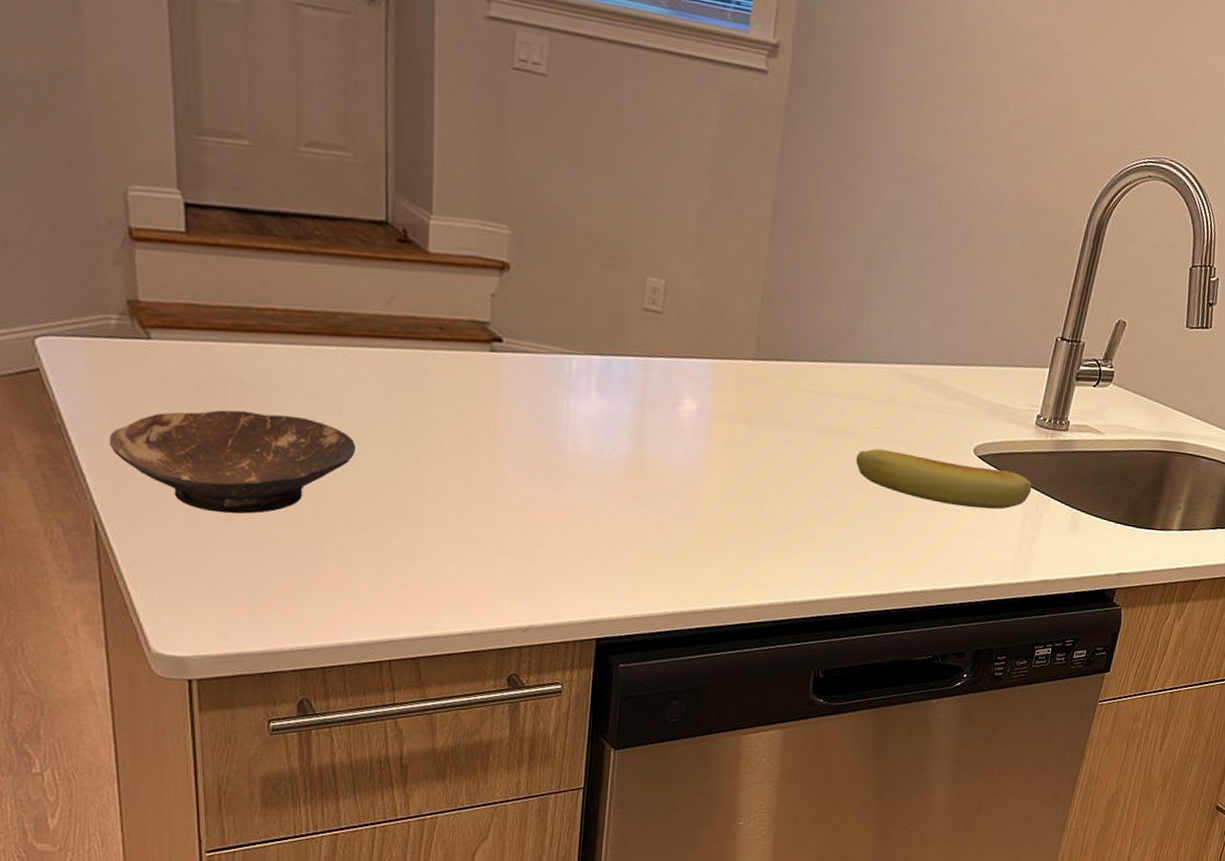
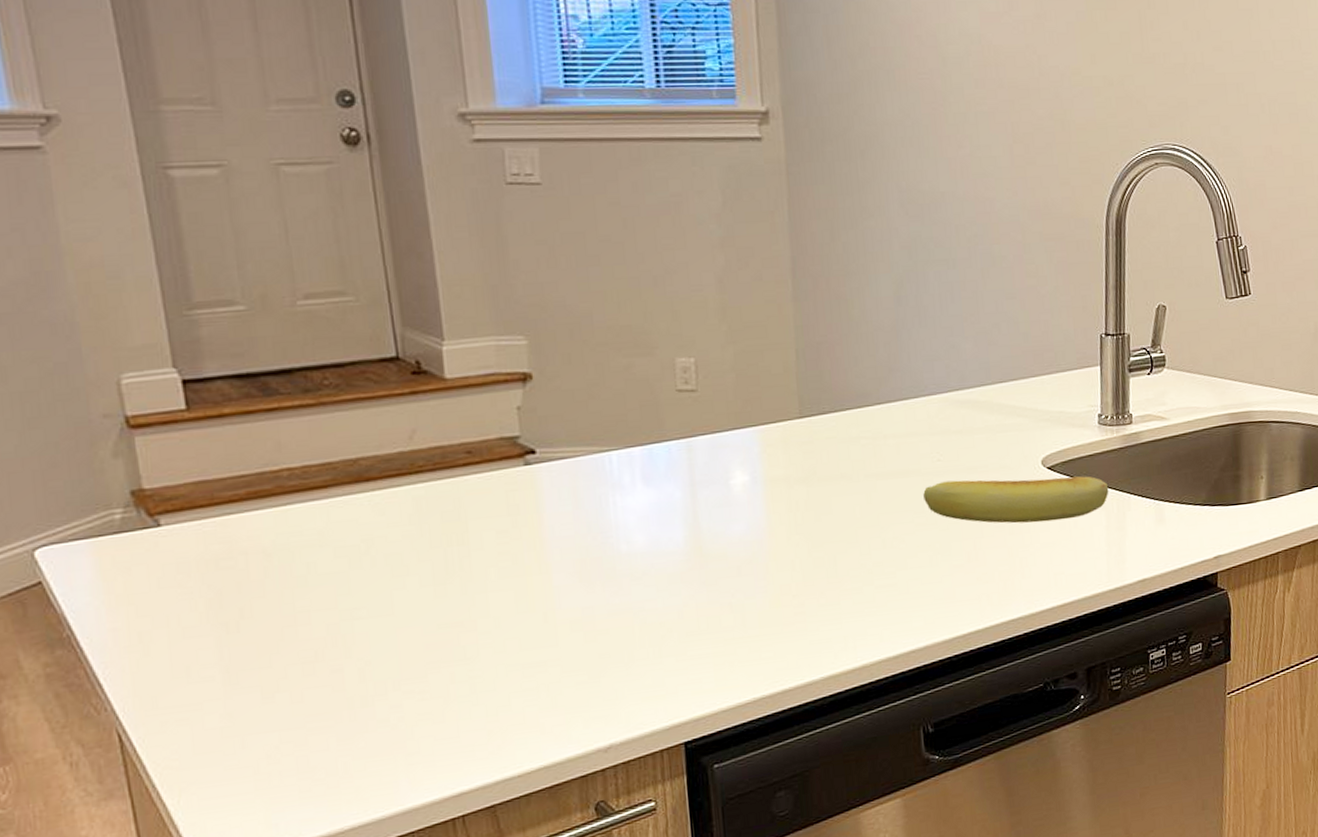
bowl: present [108,410,357,514] -> none [125,574,396,696]

